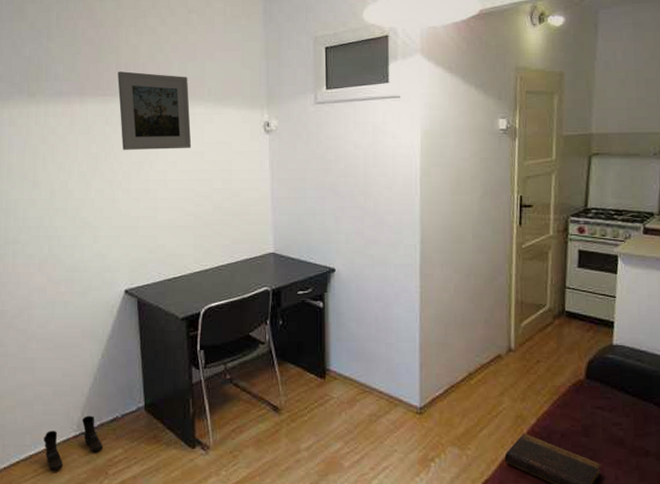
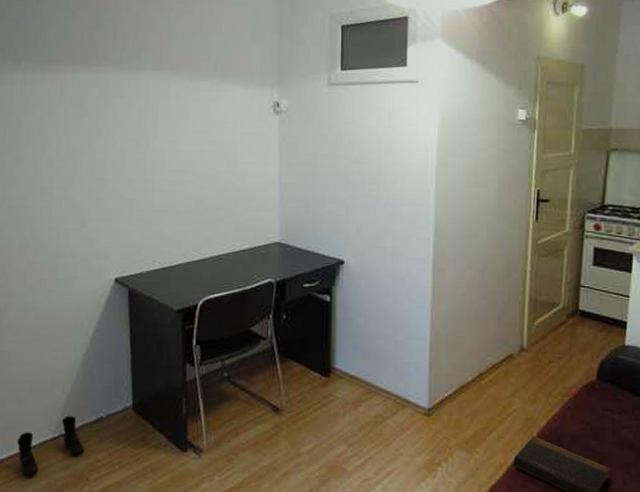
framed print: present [118,71,192,150] -> none [114,40,194,128]

